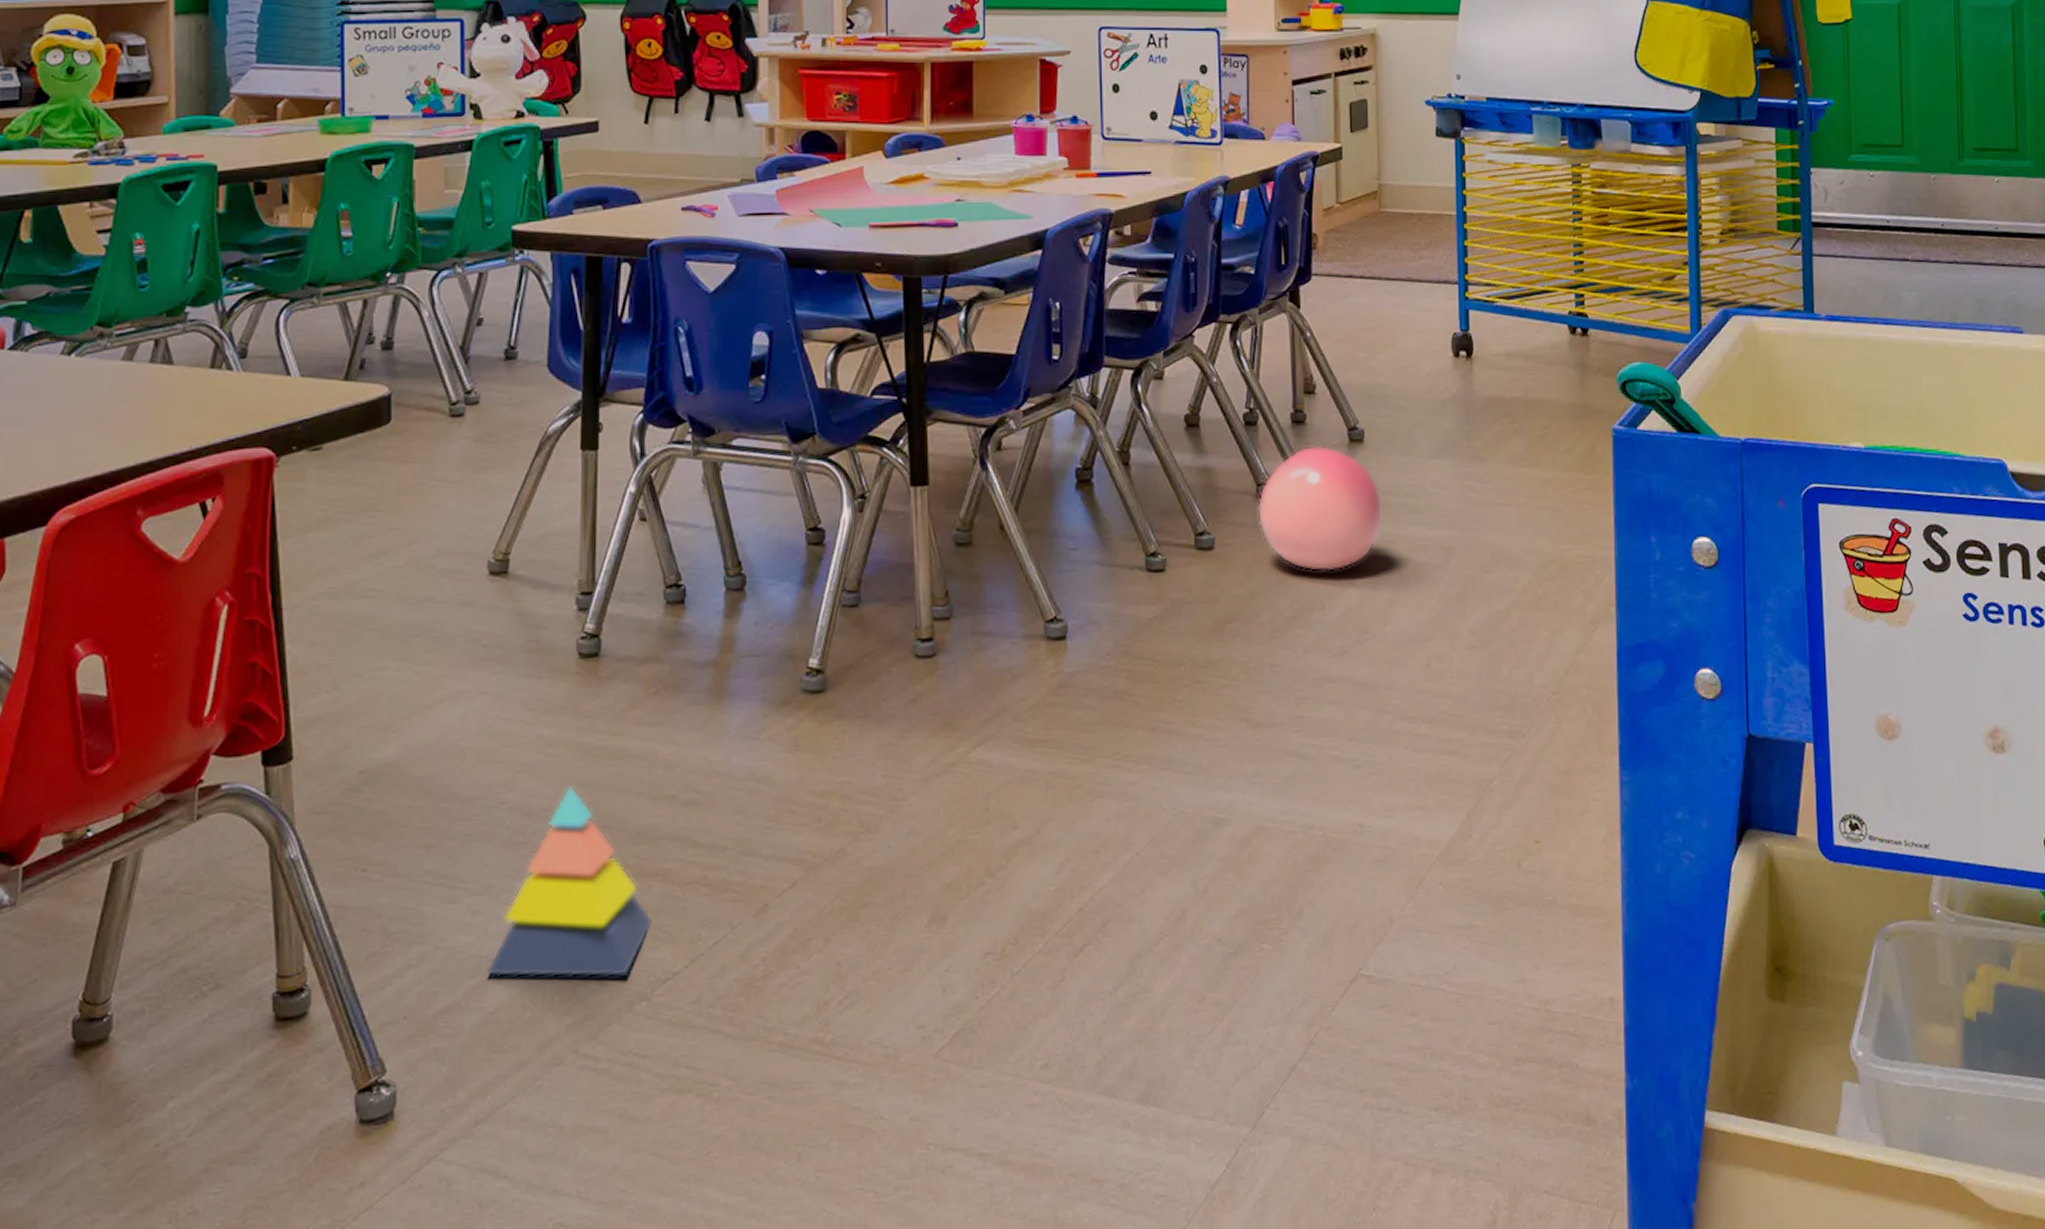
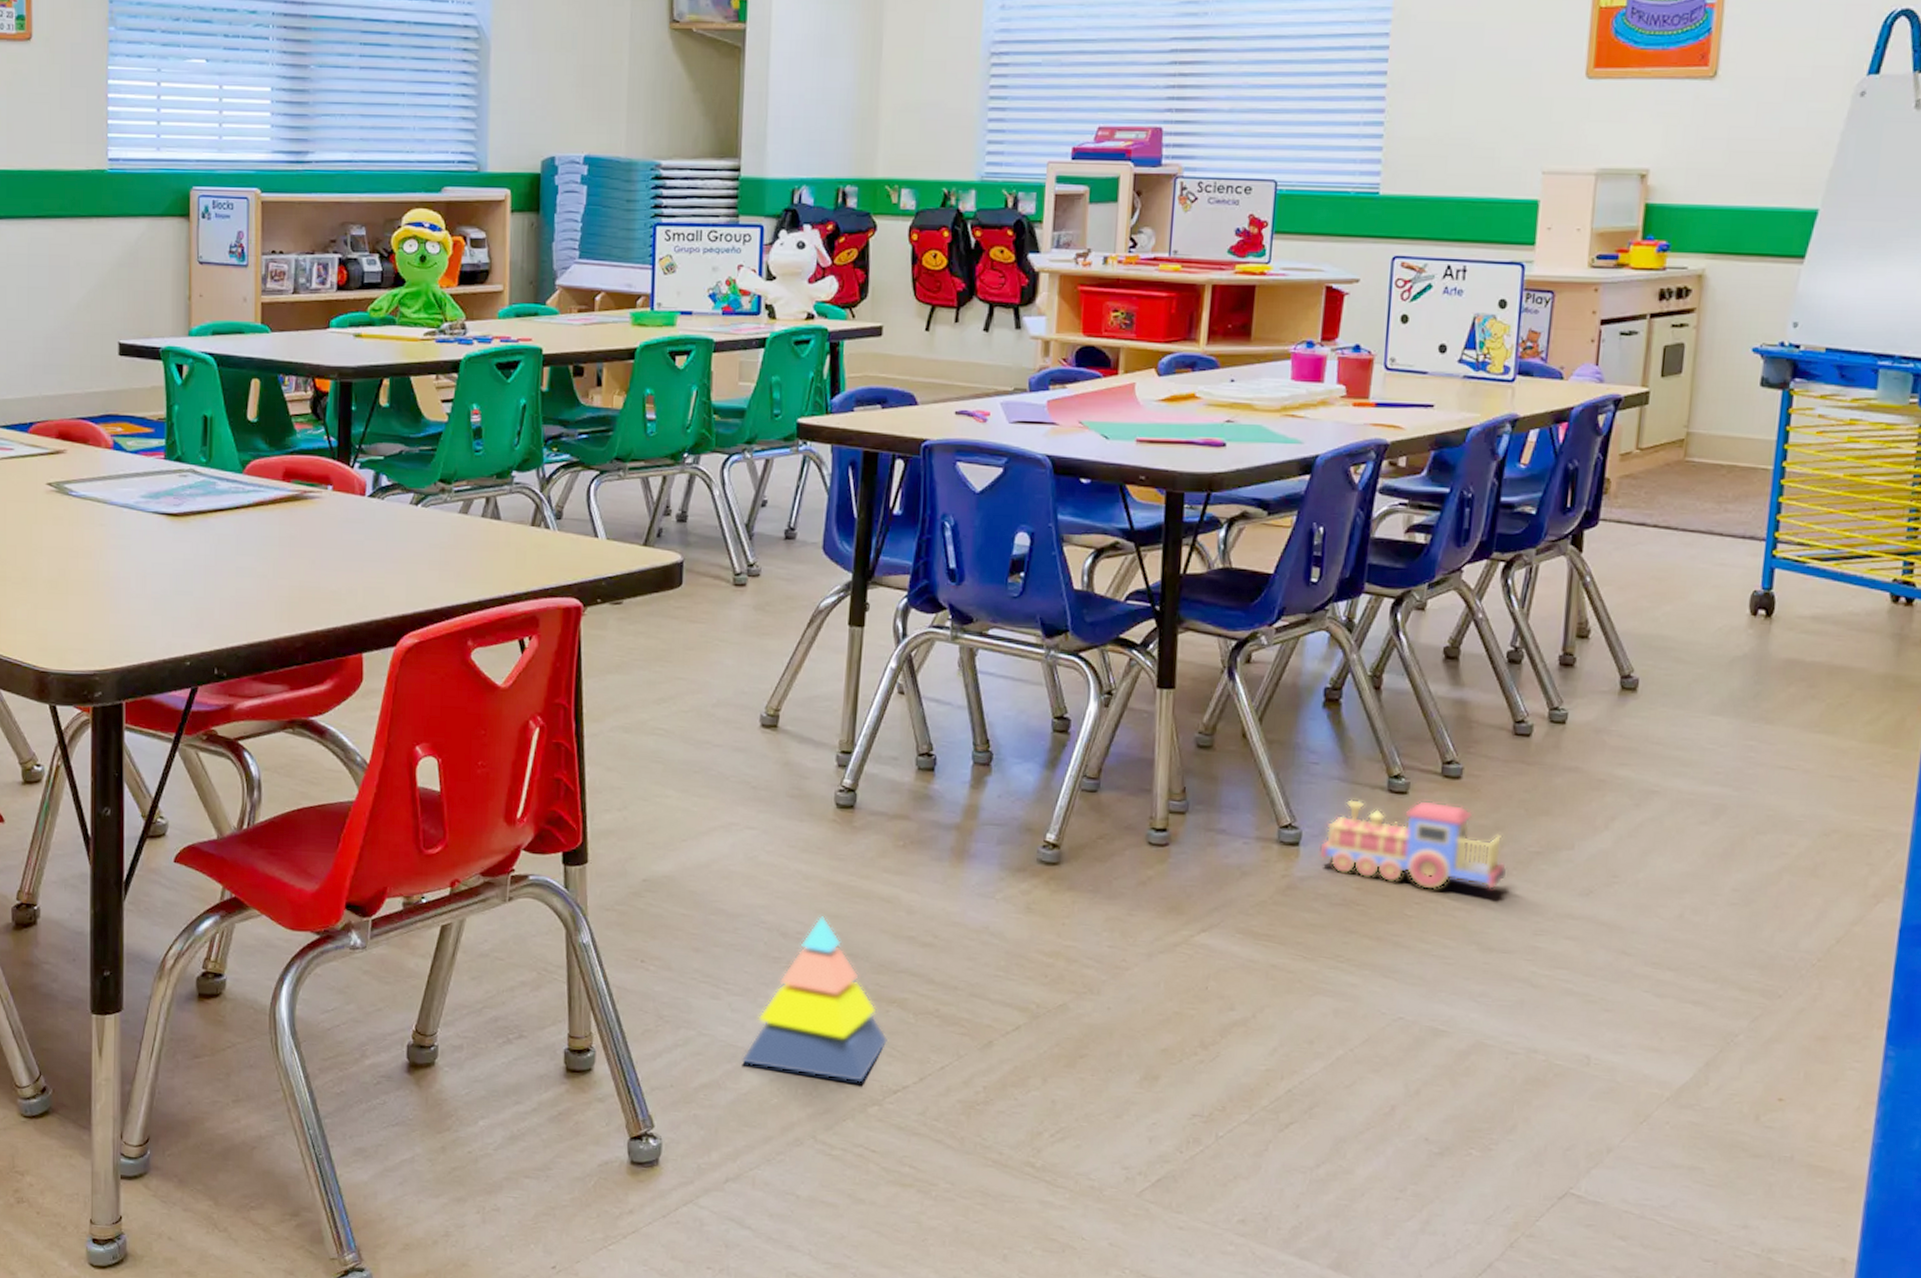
toy train: none [1085,575,1266,670] -> present [1318,799,1508,890]
ball: present [1257,445,1384,572] -> none [1511,689,1651,814]

